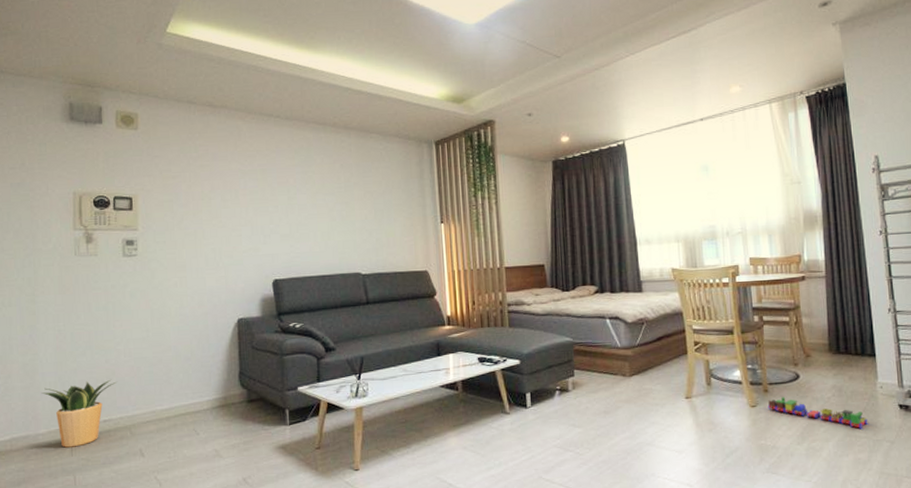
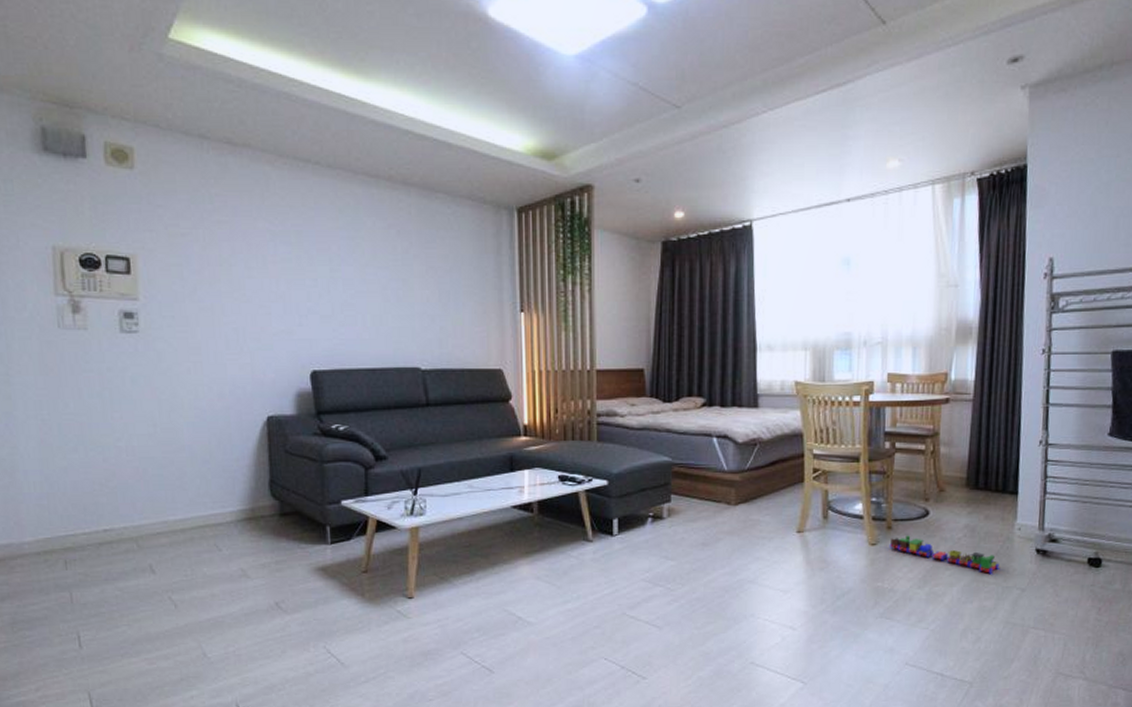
potted plant: present [41,379,117,448] -> none [24,481,119,560]

